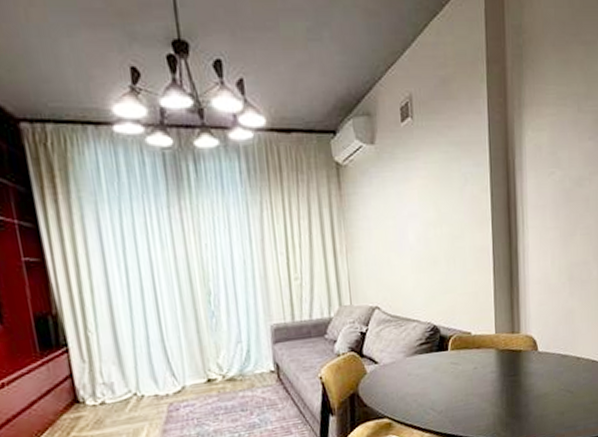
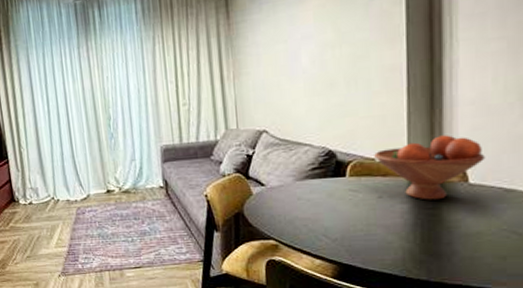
fruit bowl: none [470,310,549,368] -> present [374,135,485,200]

